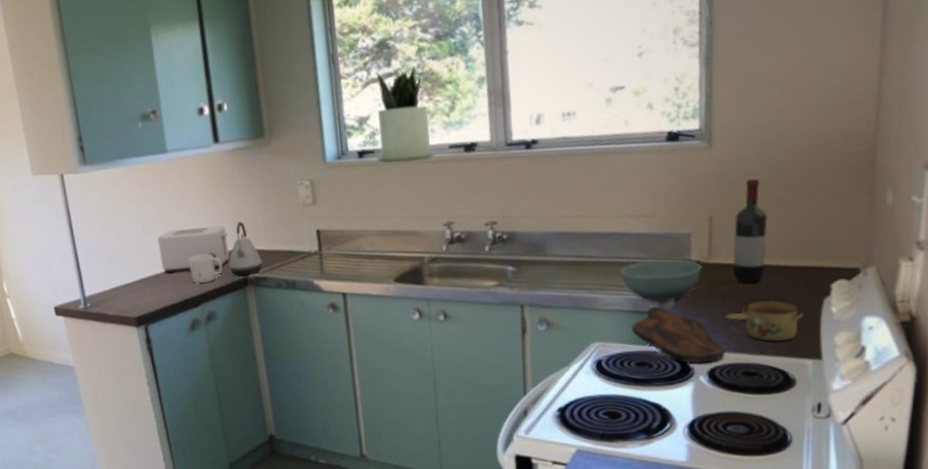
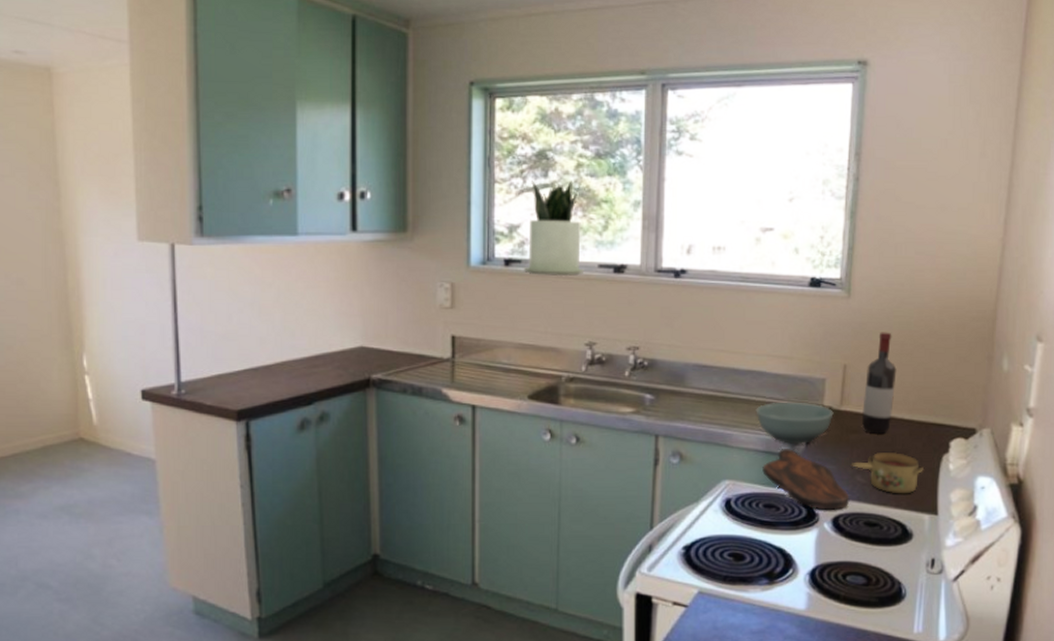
toaster: present [157,225,230,274] -> none [273,318,353,366]
mug: present [188,254,223,284] -> none [306,349,344,381]
kettle: present [228,221,262,277] -> none [351,317,388,377]

